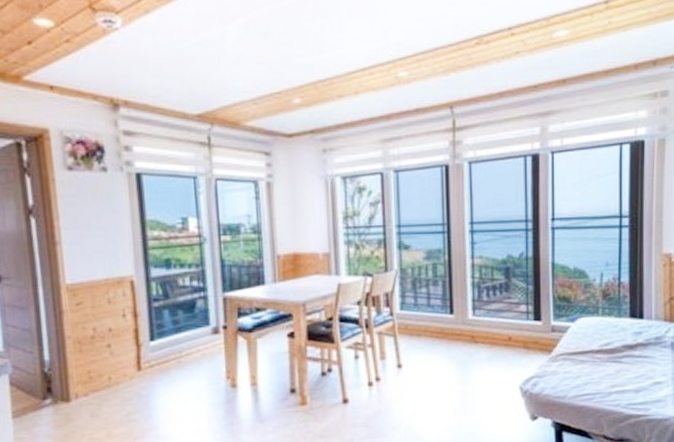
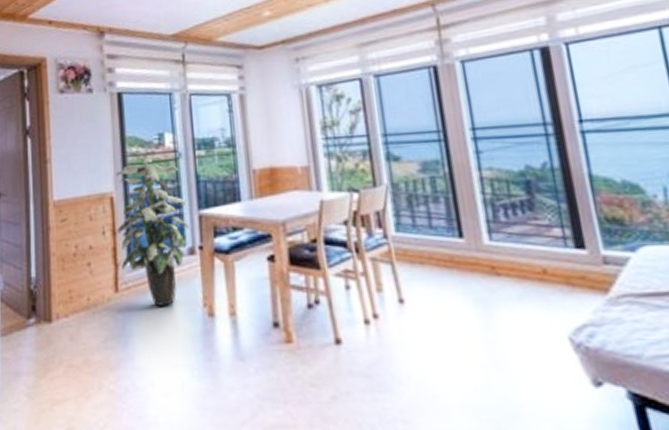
indoor plant: none [136,241,213,382] -> present [116,157,189,307]

